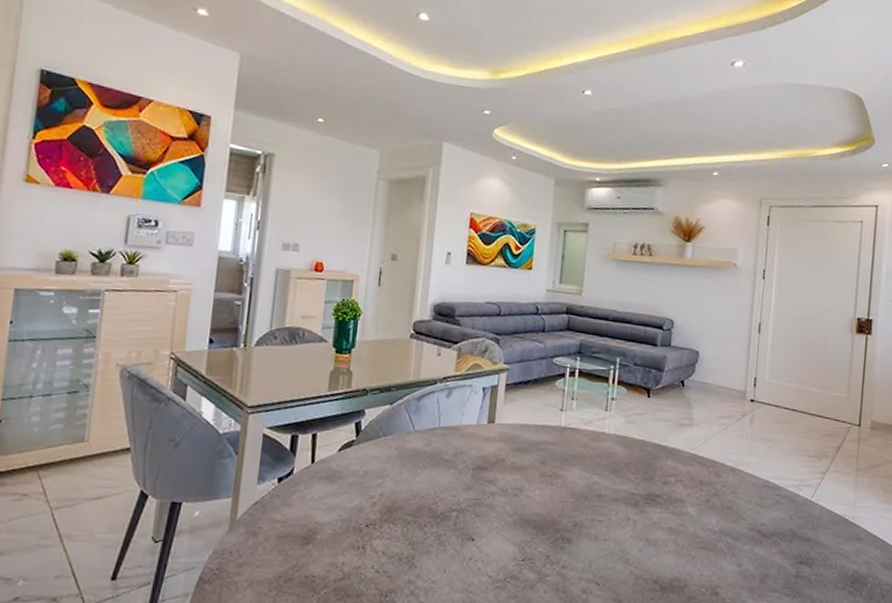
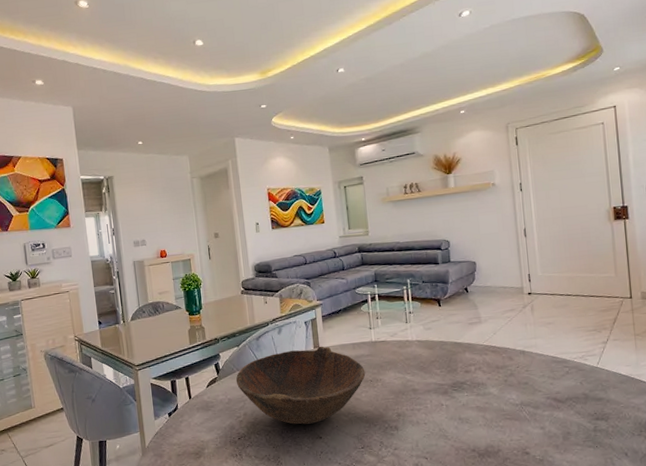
bowl: none [378,420,545,520] -> present [235,346,366,425]

